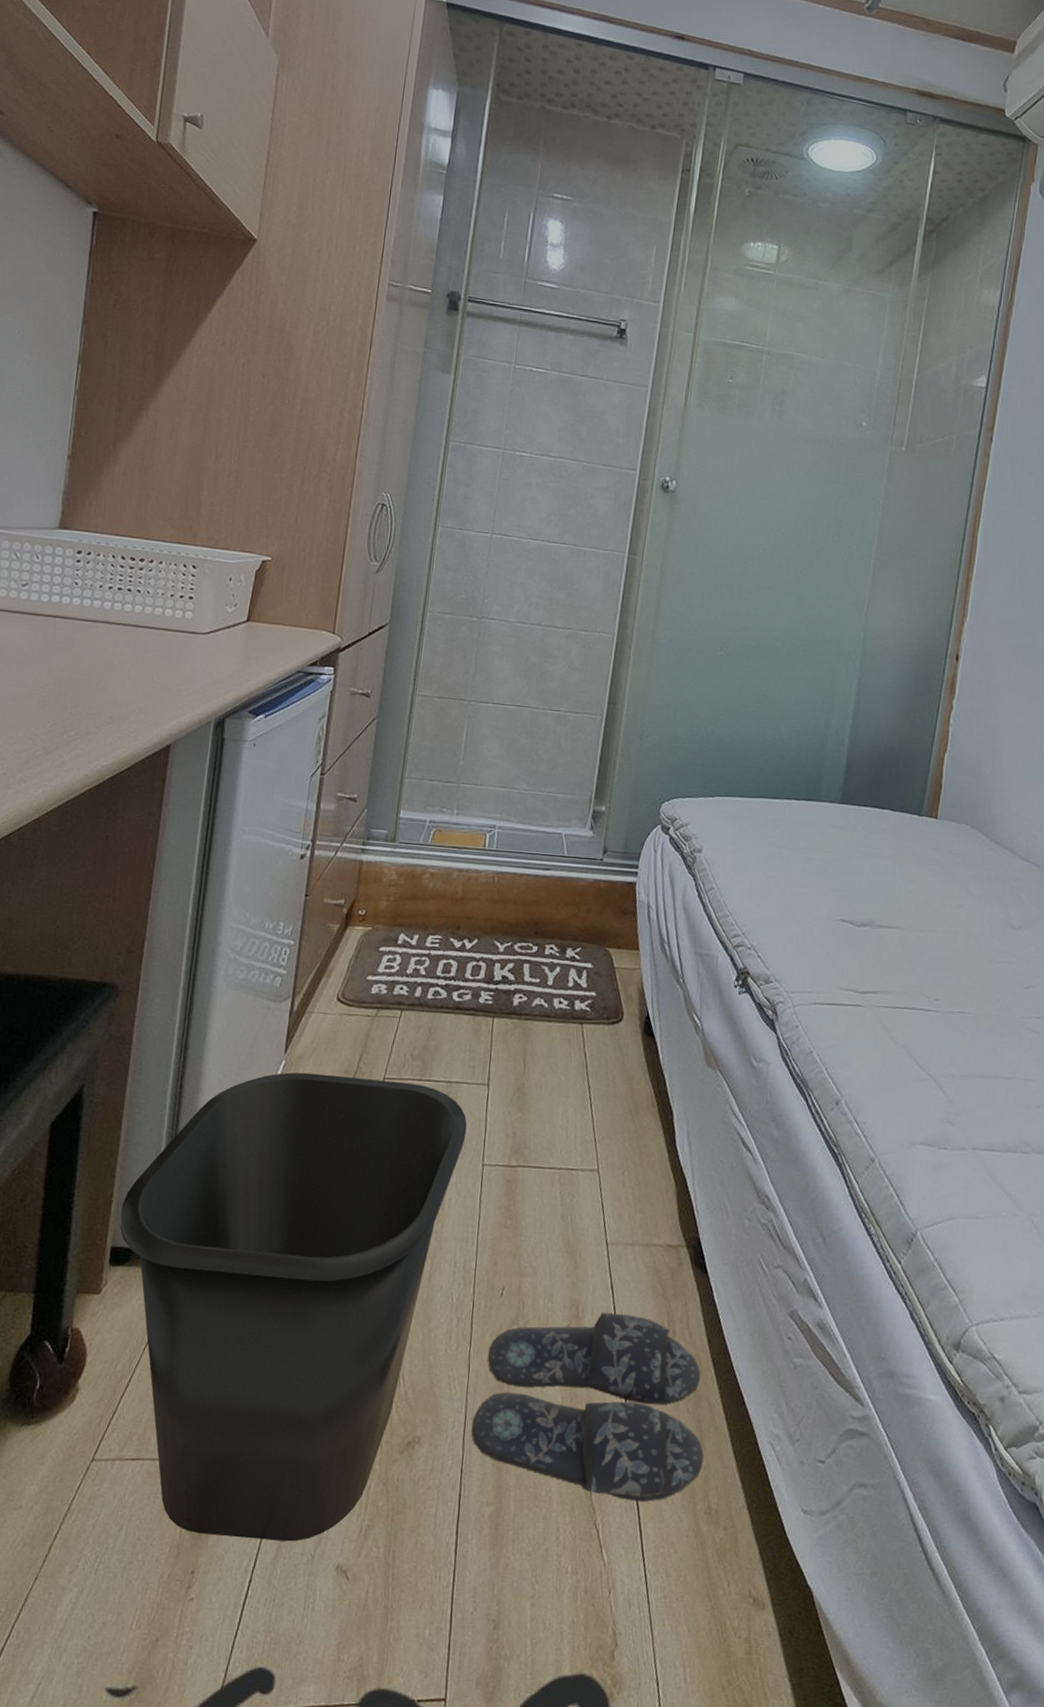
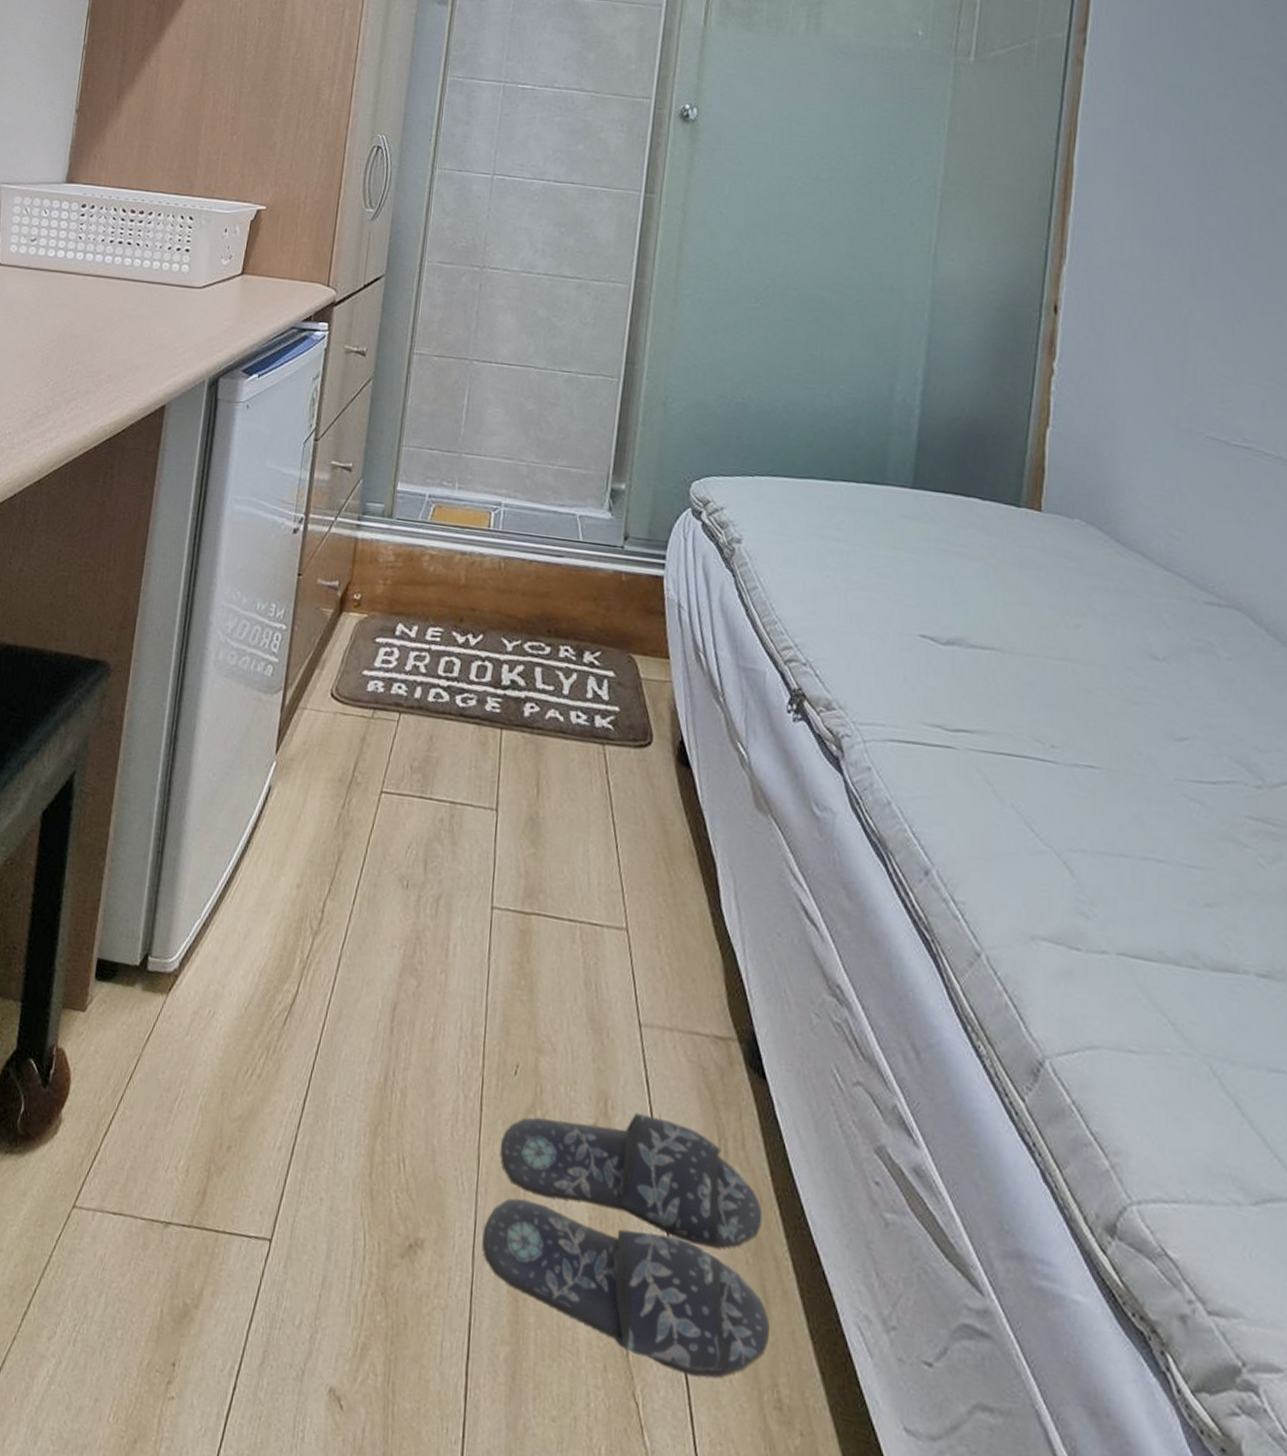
waste bin: present [120,1072,467,1542] -> none [106,775,474,1349]

